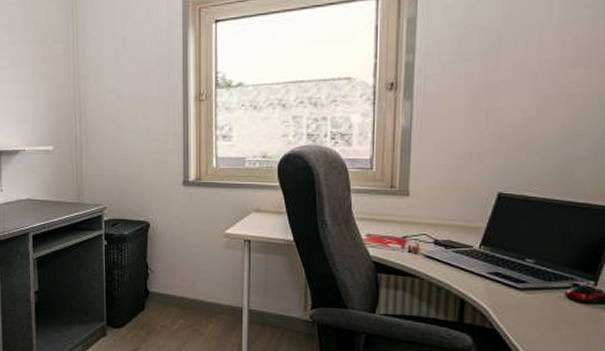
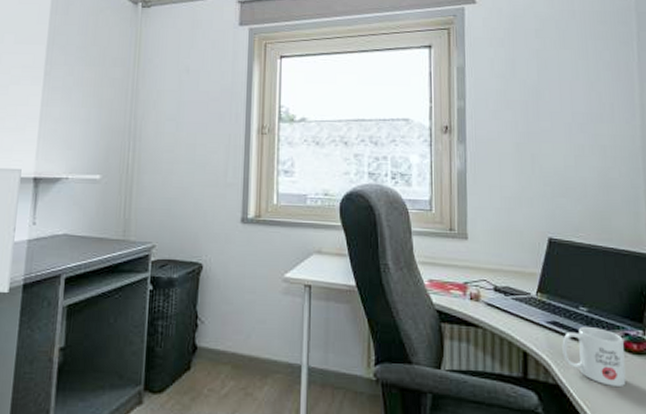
mug: none [502,276,571,332] -> present [562,326,627,386]

